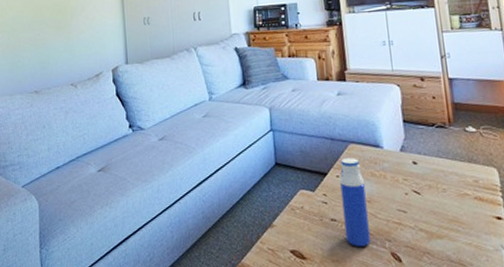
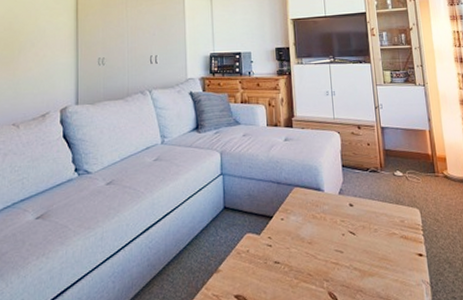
water bottle: present [340,158,371,246] -> none [284,201,310,288]

